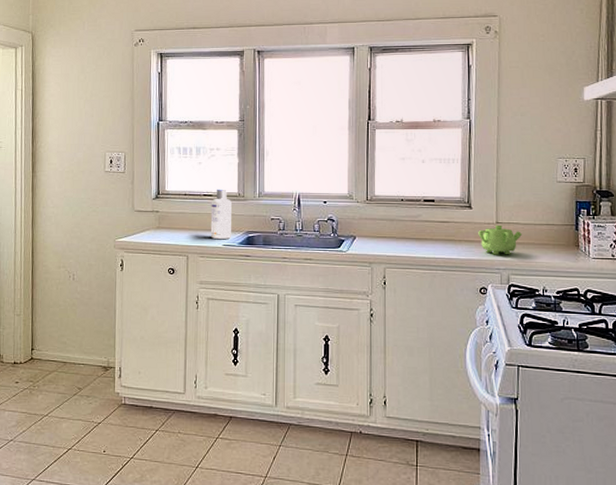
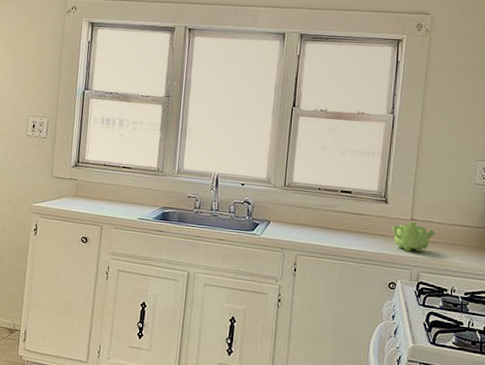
screw cap bottle: present [210,189,232,239] -> none [126,162,150,213]

